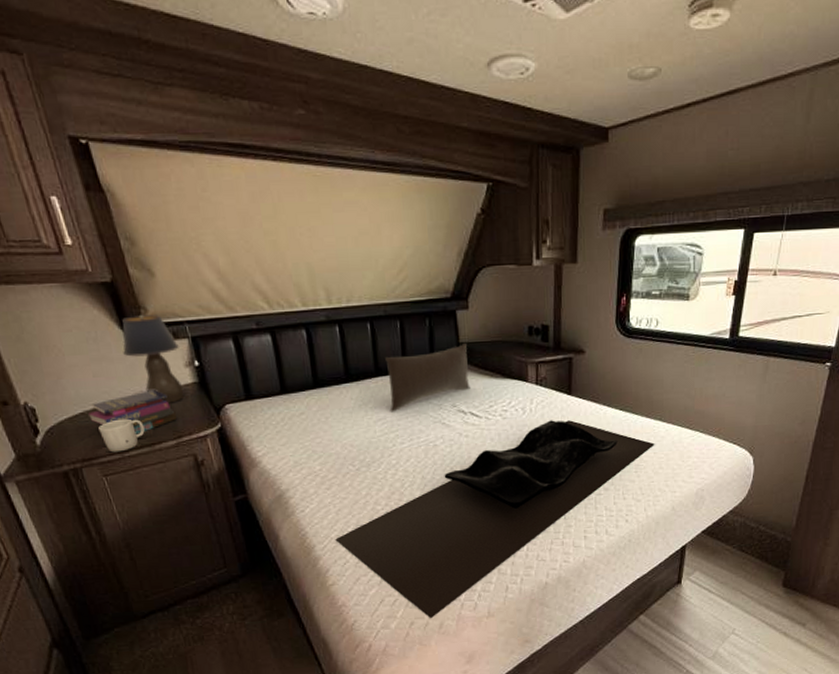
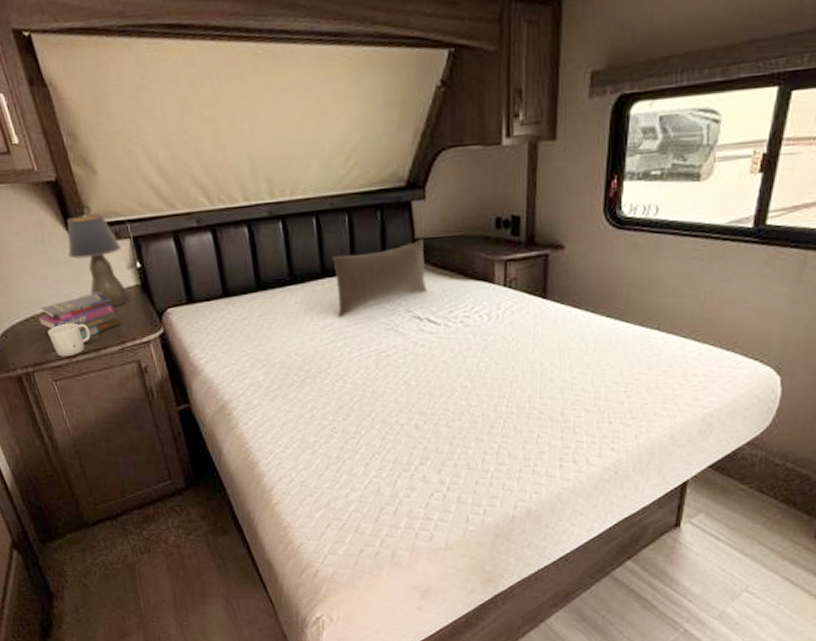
throw blanket: present [335,420,655,619] -> none [280,328,650,547]

